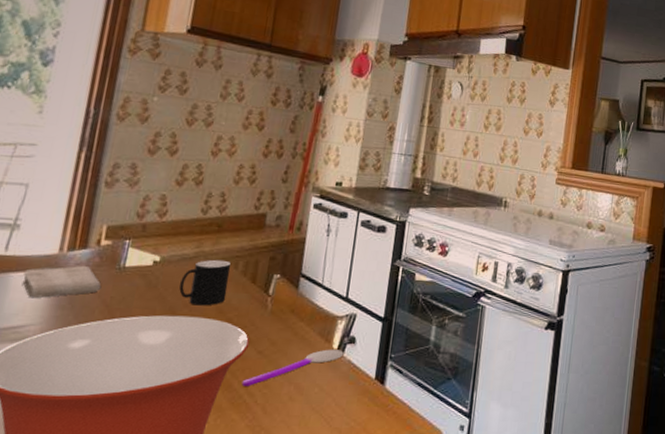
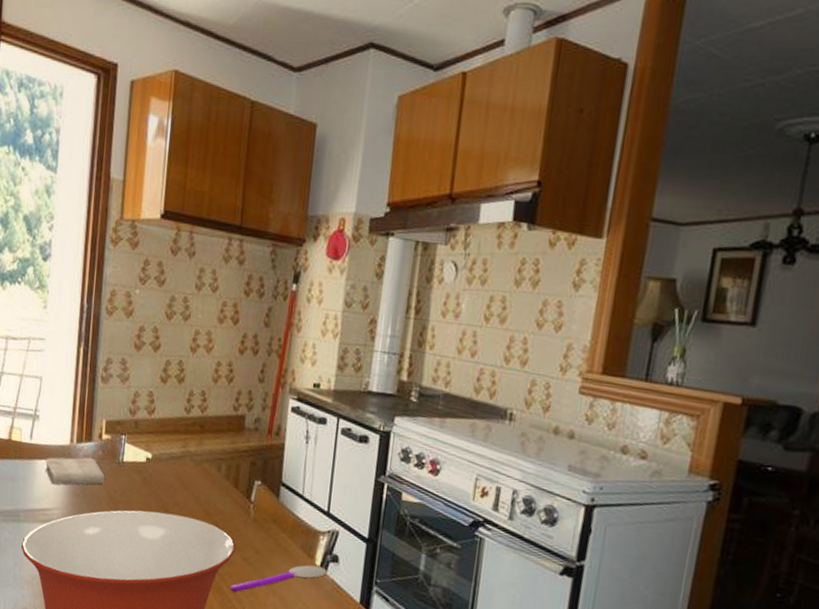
cup: present [179,259,232,306] -> none [170,460,215,507]

